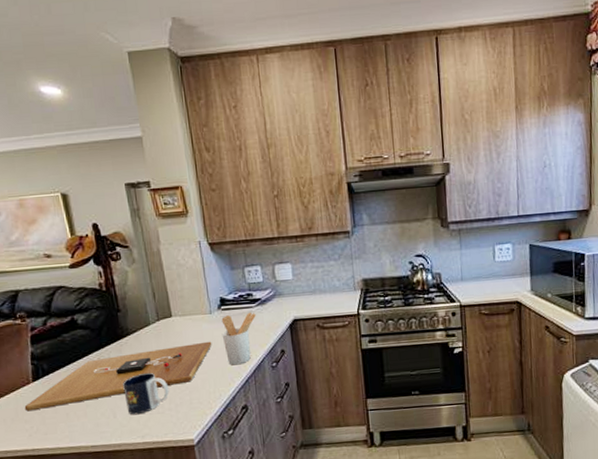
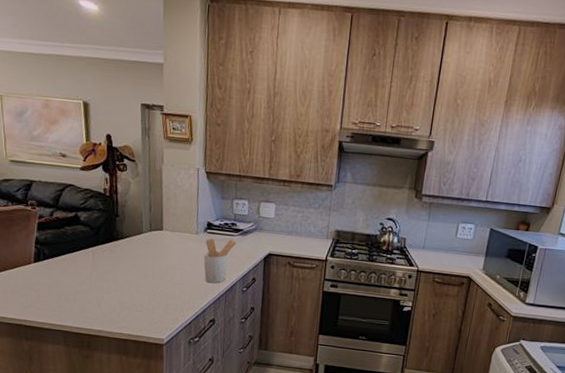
cutting board: present [24,341,212,412] -> none [23,253,194,290]
mug: present [123,372,169,415] -> none [110,274,150,309]

